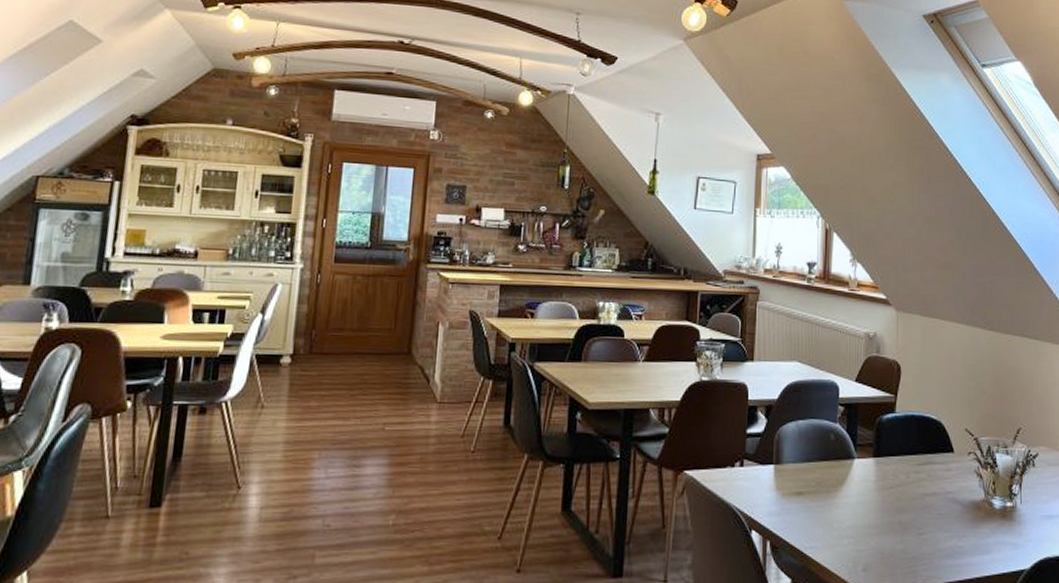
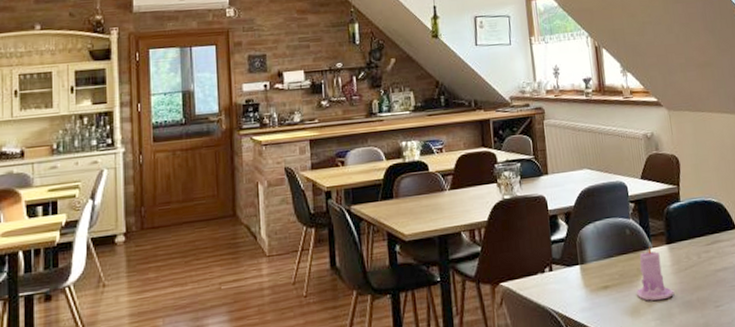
candle: none [833,456,875,517] -> present [637,246,675,301]

